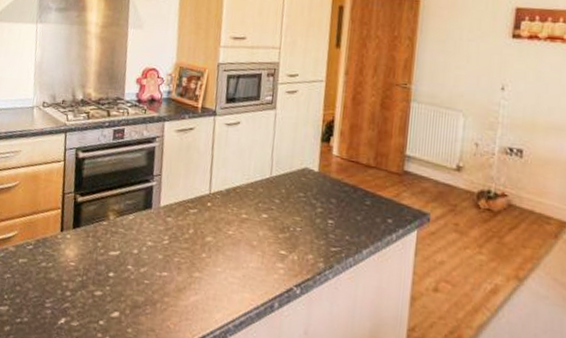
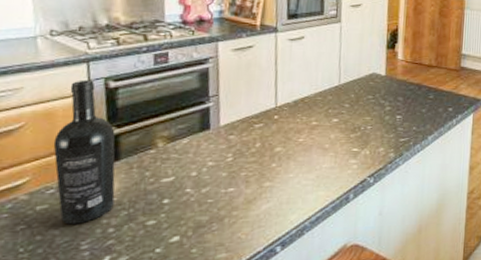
wine bottle: none [34,148,79,282] -> present [53,80,116,225]

